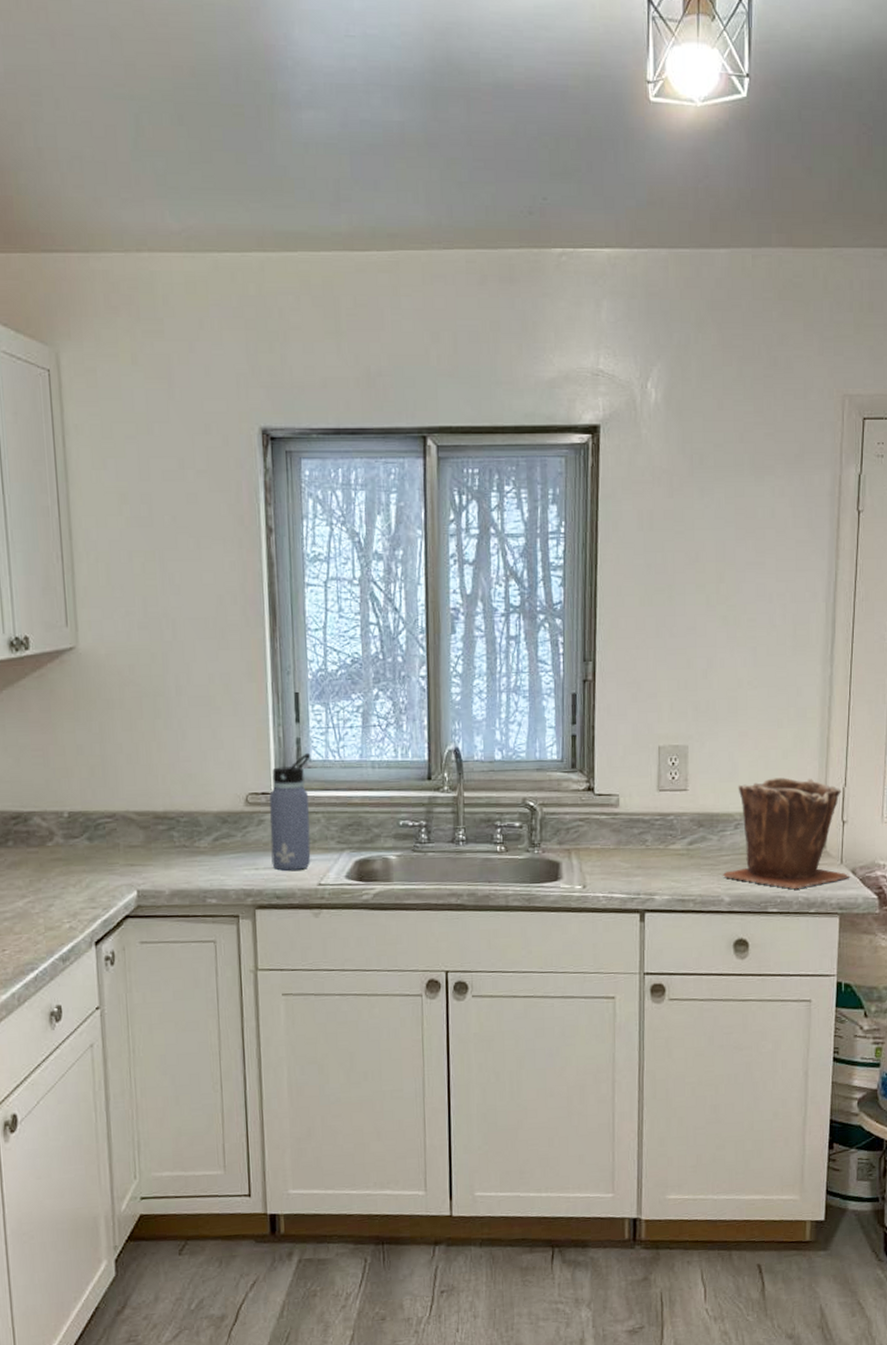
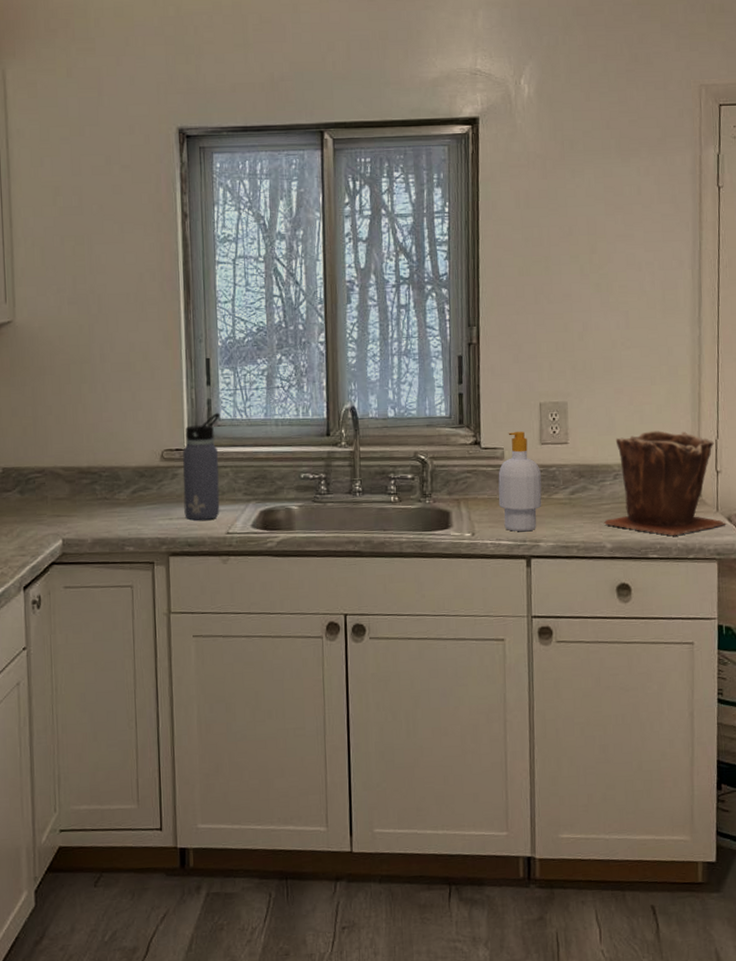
soap bottle: none [612,776,659,885] -> present [498,431,542,532]

